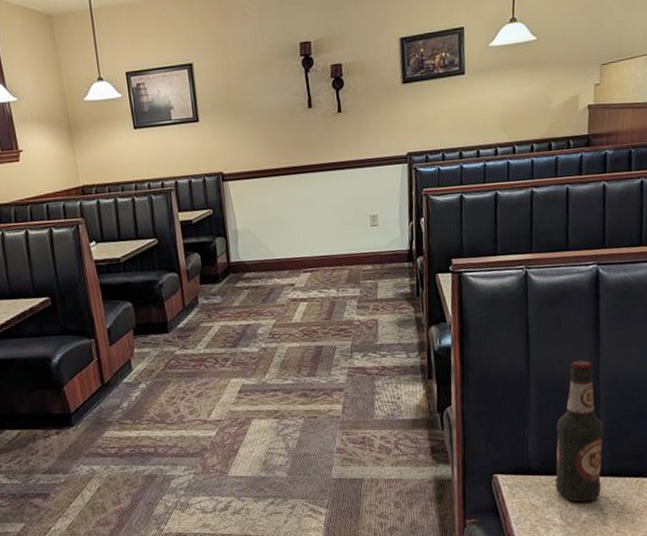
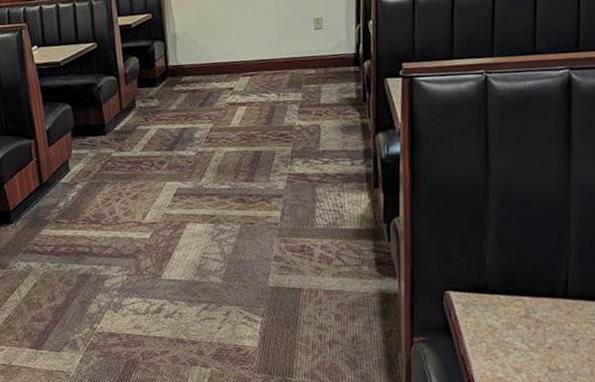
bottle: present [555,360,604,502] -> none [516,172,575,326]

